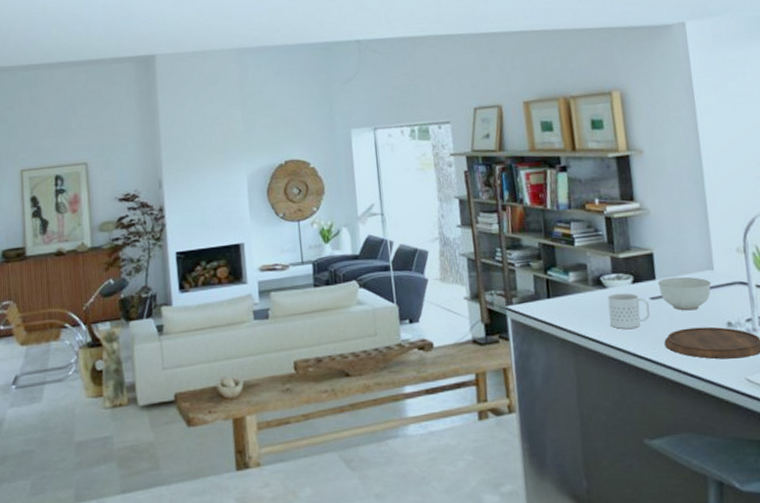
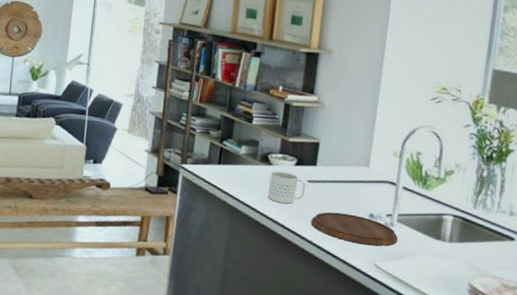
bowl: present [657,276,712,311] -> none [317,166,365,198]

